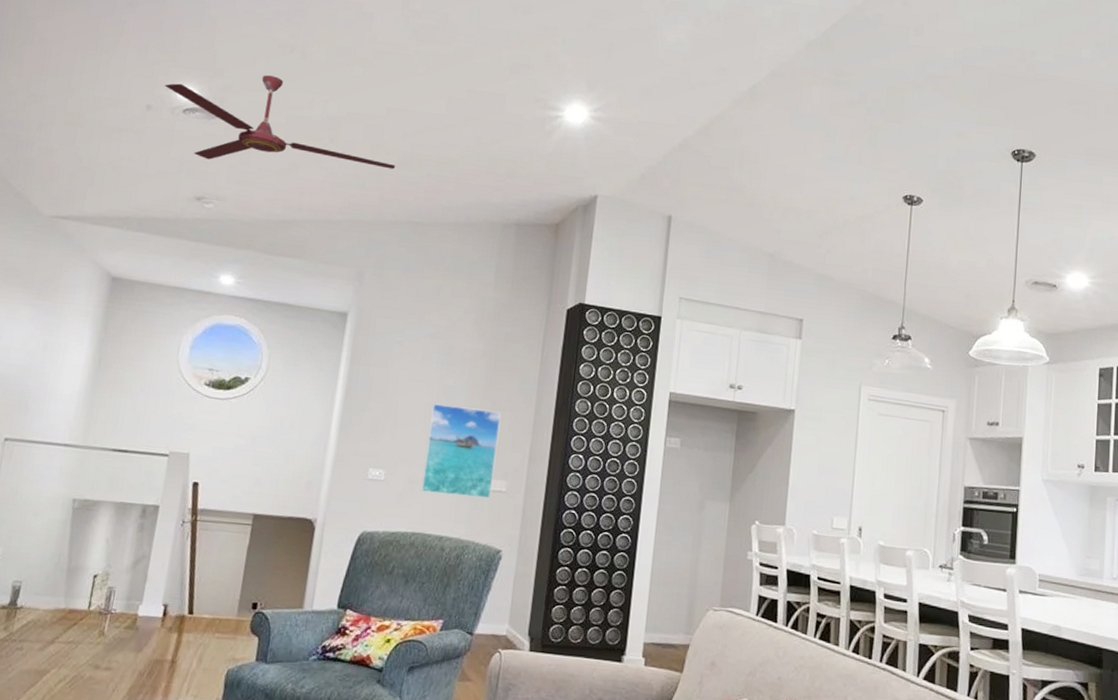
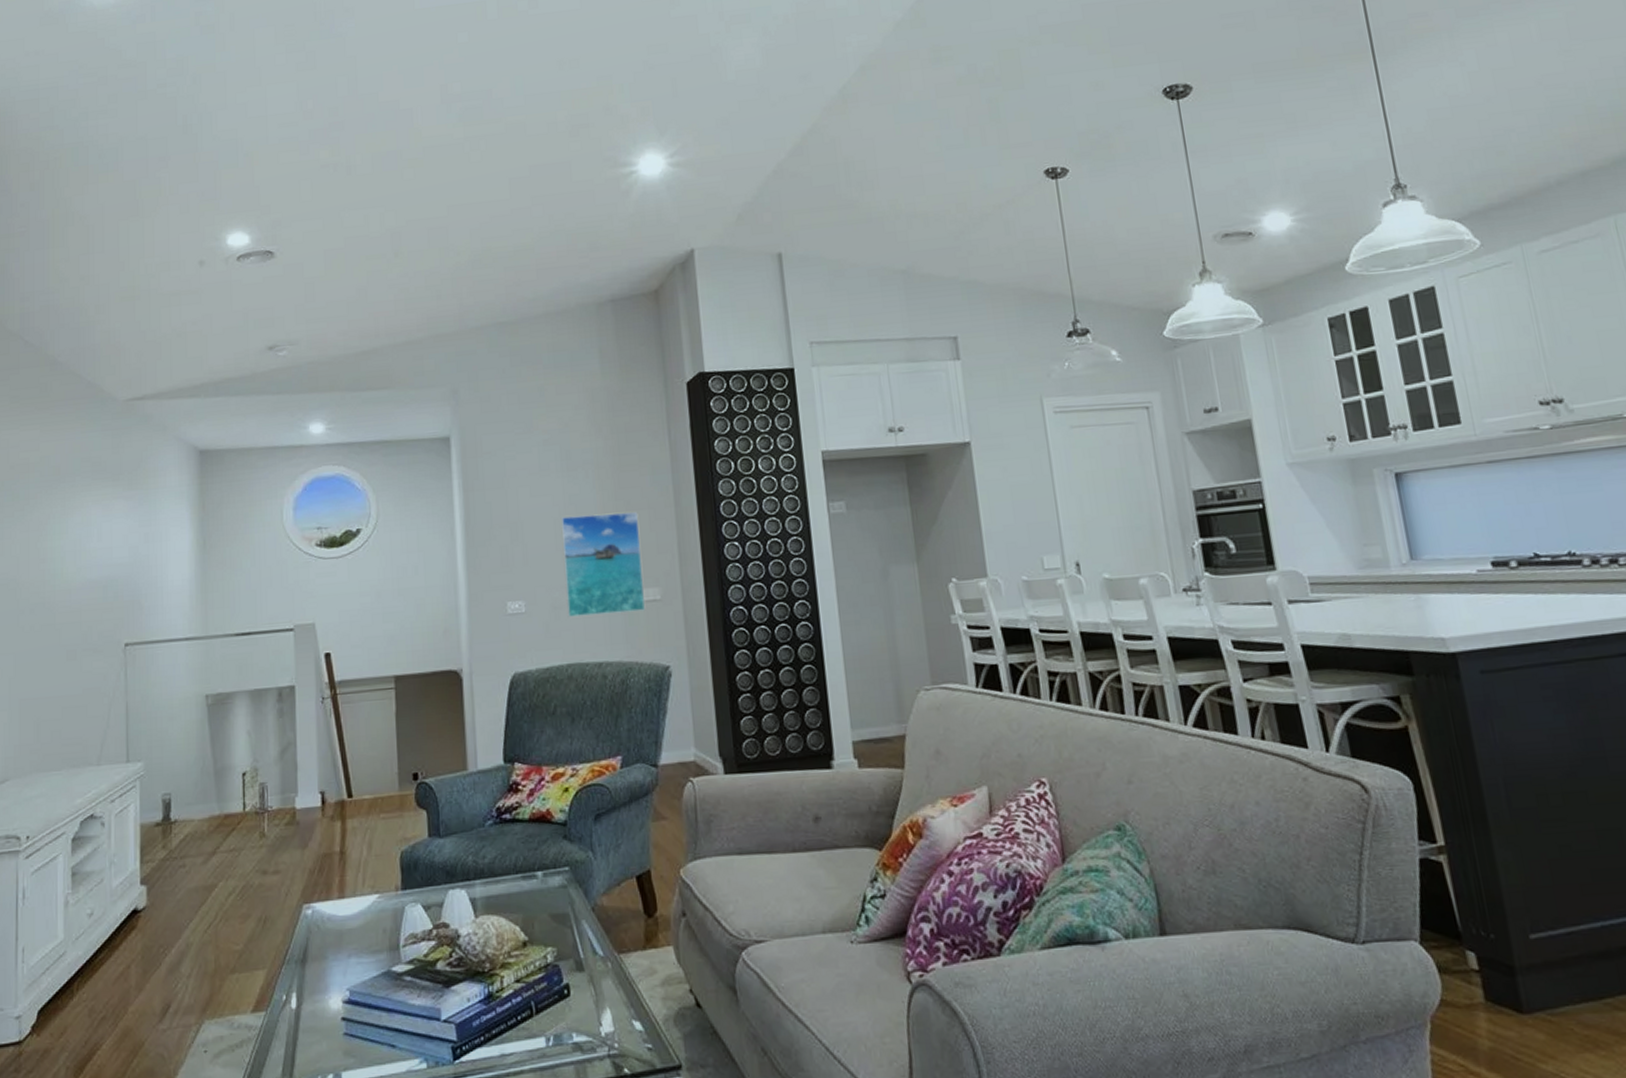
ceiling fan: present [164,75,396,170] -> none [213,200,469,305]

